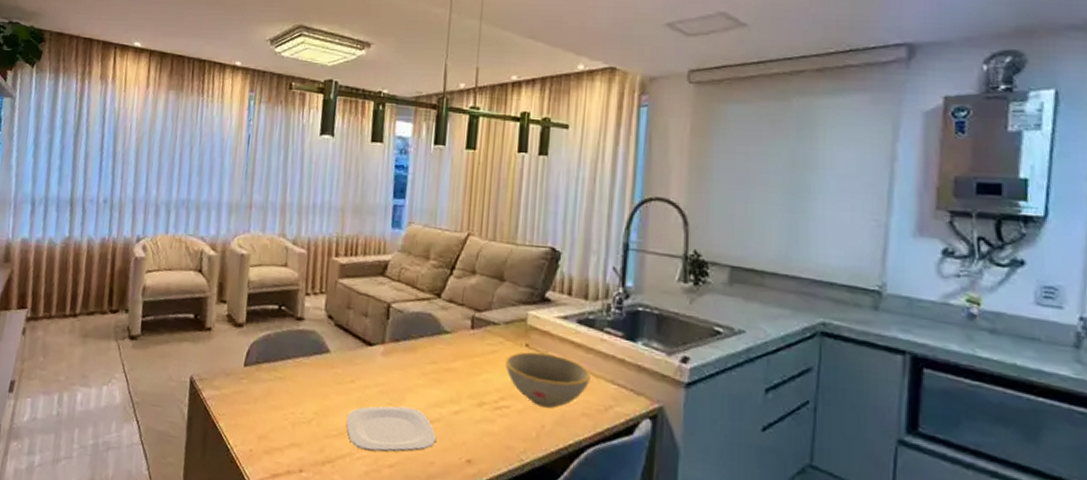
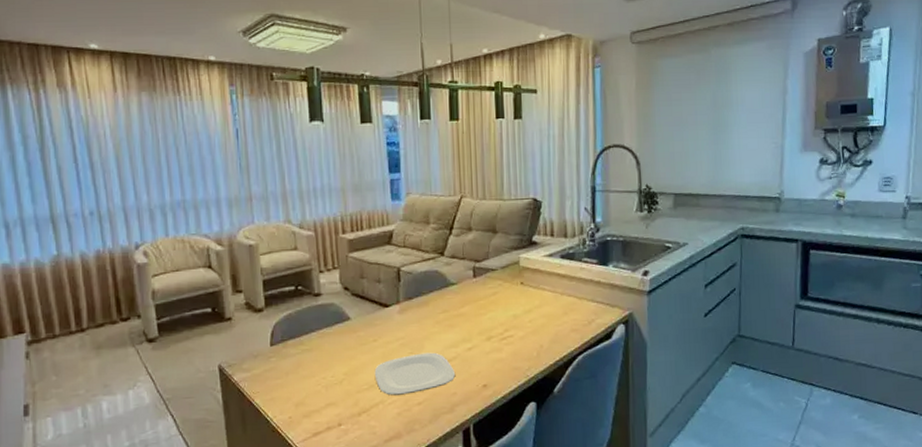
bowl: present [505,352,590,408] -> none [506,287,575,331]

